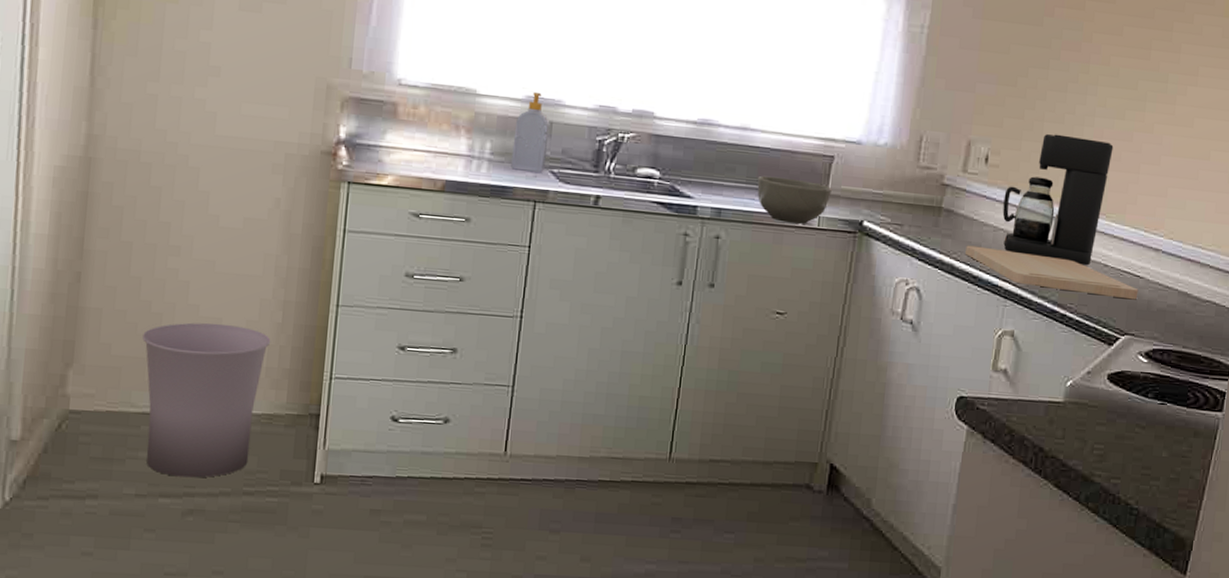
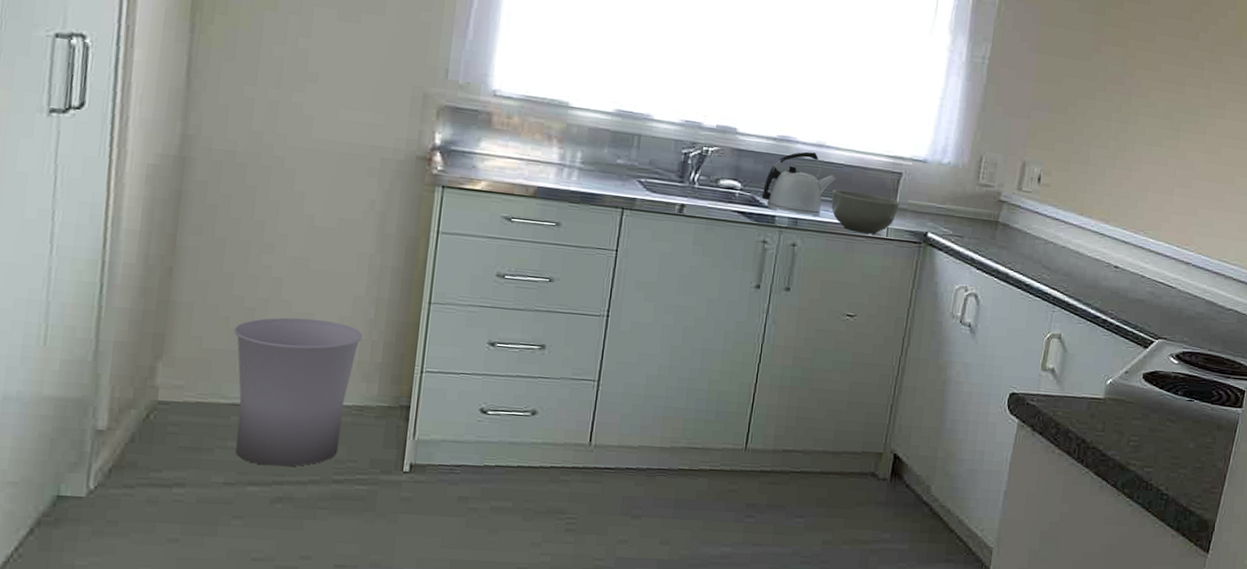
soap bottle: present [511,91,550,174] -> none [600,105,639,183]
kettle: none [681,135,762,207] -> present [761,151,836,218]
cutting board: present [965,245,1139,300] -> none [1019,256,1171,308]
coffee maker: present [1002,134,1114,266] -> none [1052,158,1151,277]

